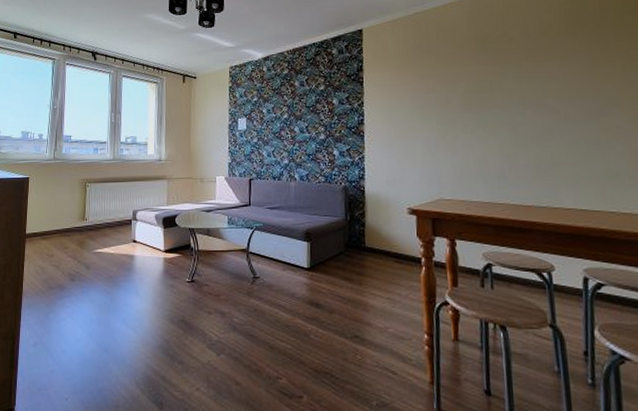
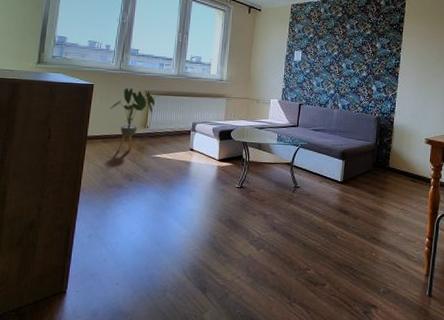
house plant: none [46,178,92,249] -> present [110,88,155,152]

